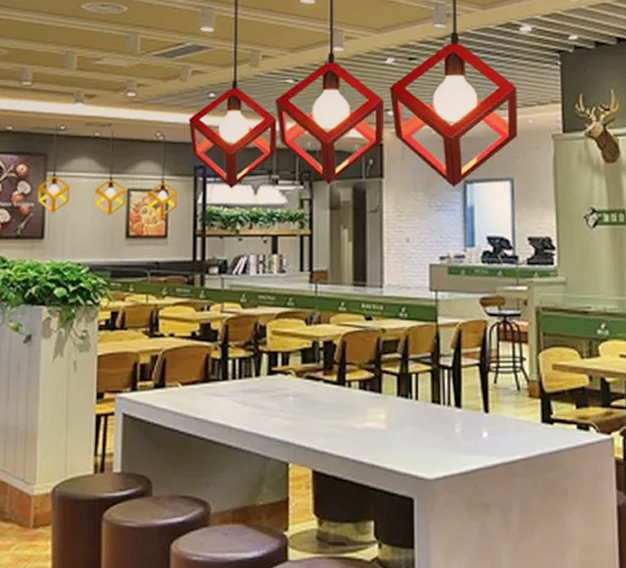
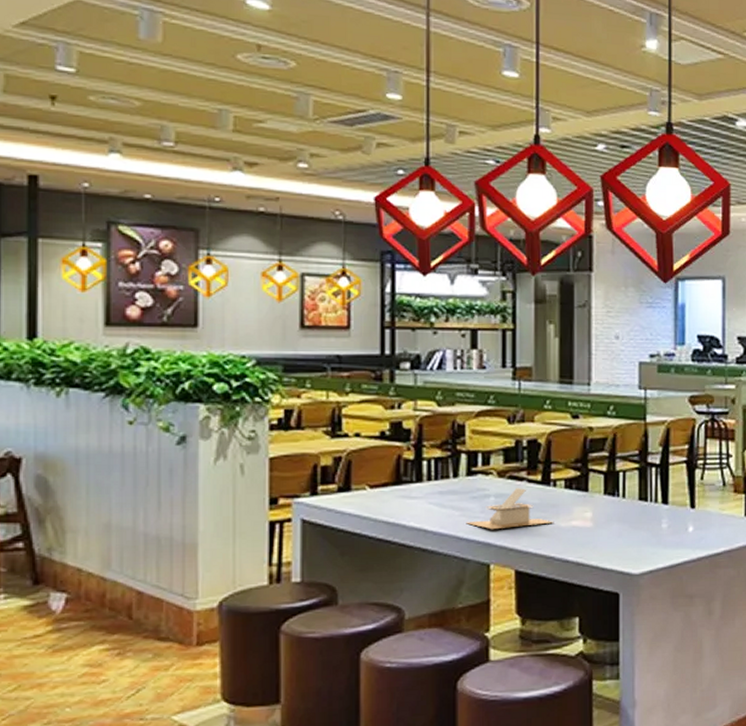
napkin holder: none [267,388,349,429] -> present [466,488,554,530]

